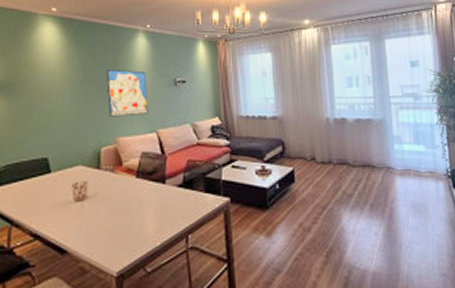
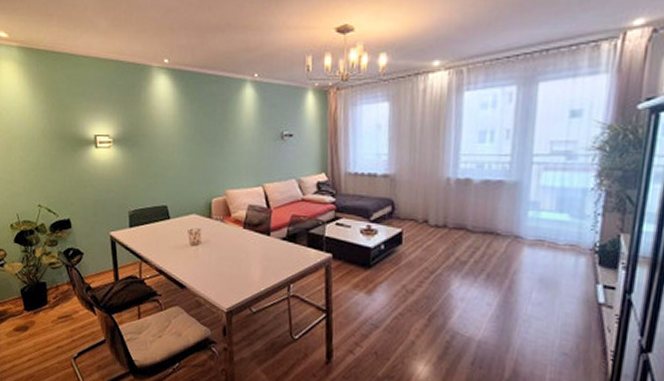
wall art: present [106,70,148,117] -> none [216,123,255,170]

